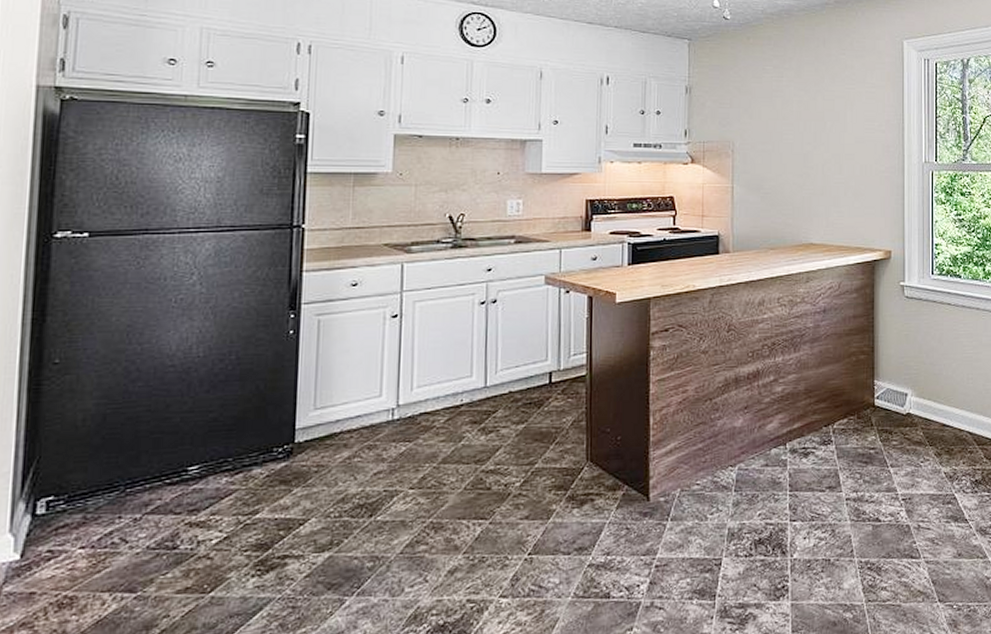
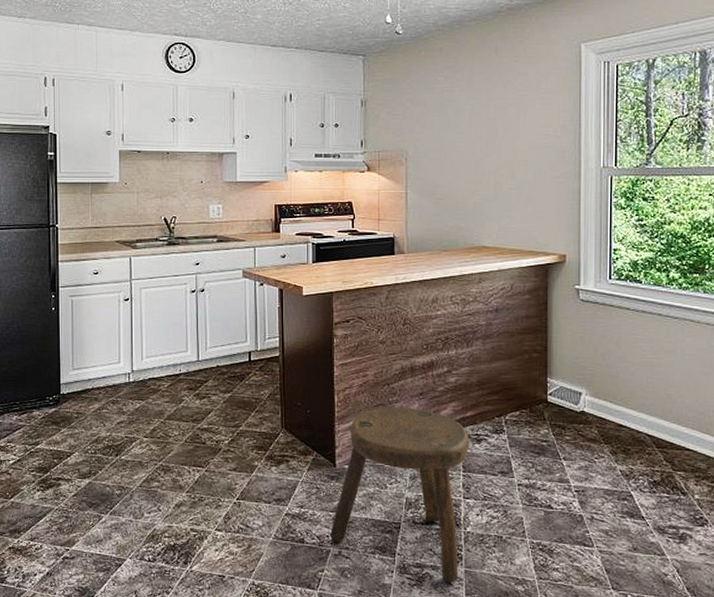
stool: none [641,424,797,621] -> present [330,407,470,583]

